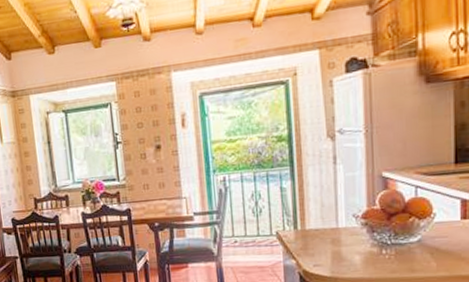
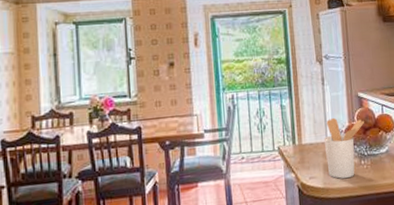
utensil holder: none [333,201,390,268] -> present [324,117,365,179]

